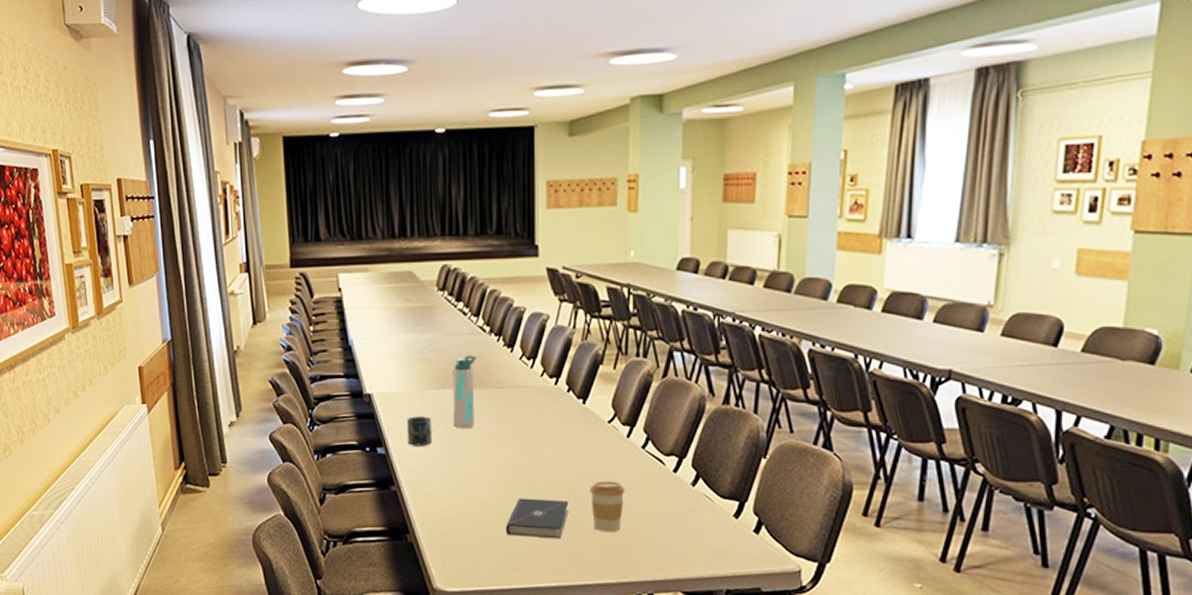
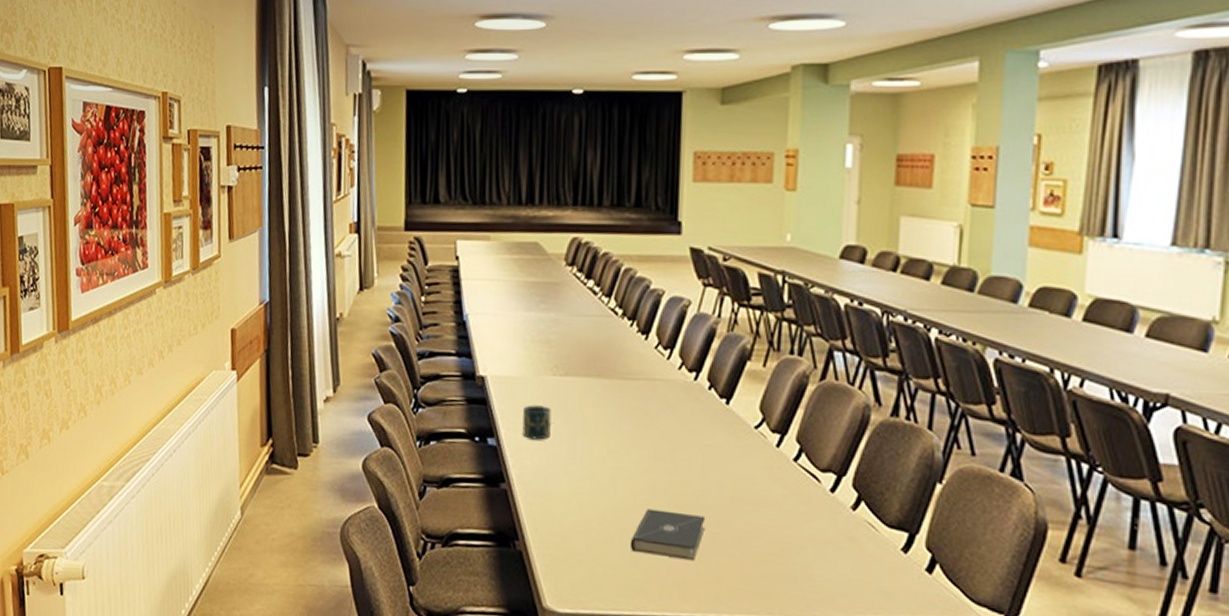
water bottle: present [452,356,476,429] -> none [575,340,606,424]
coffee cup: present [589,481,626,533] -> none [730,495,773,558]

